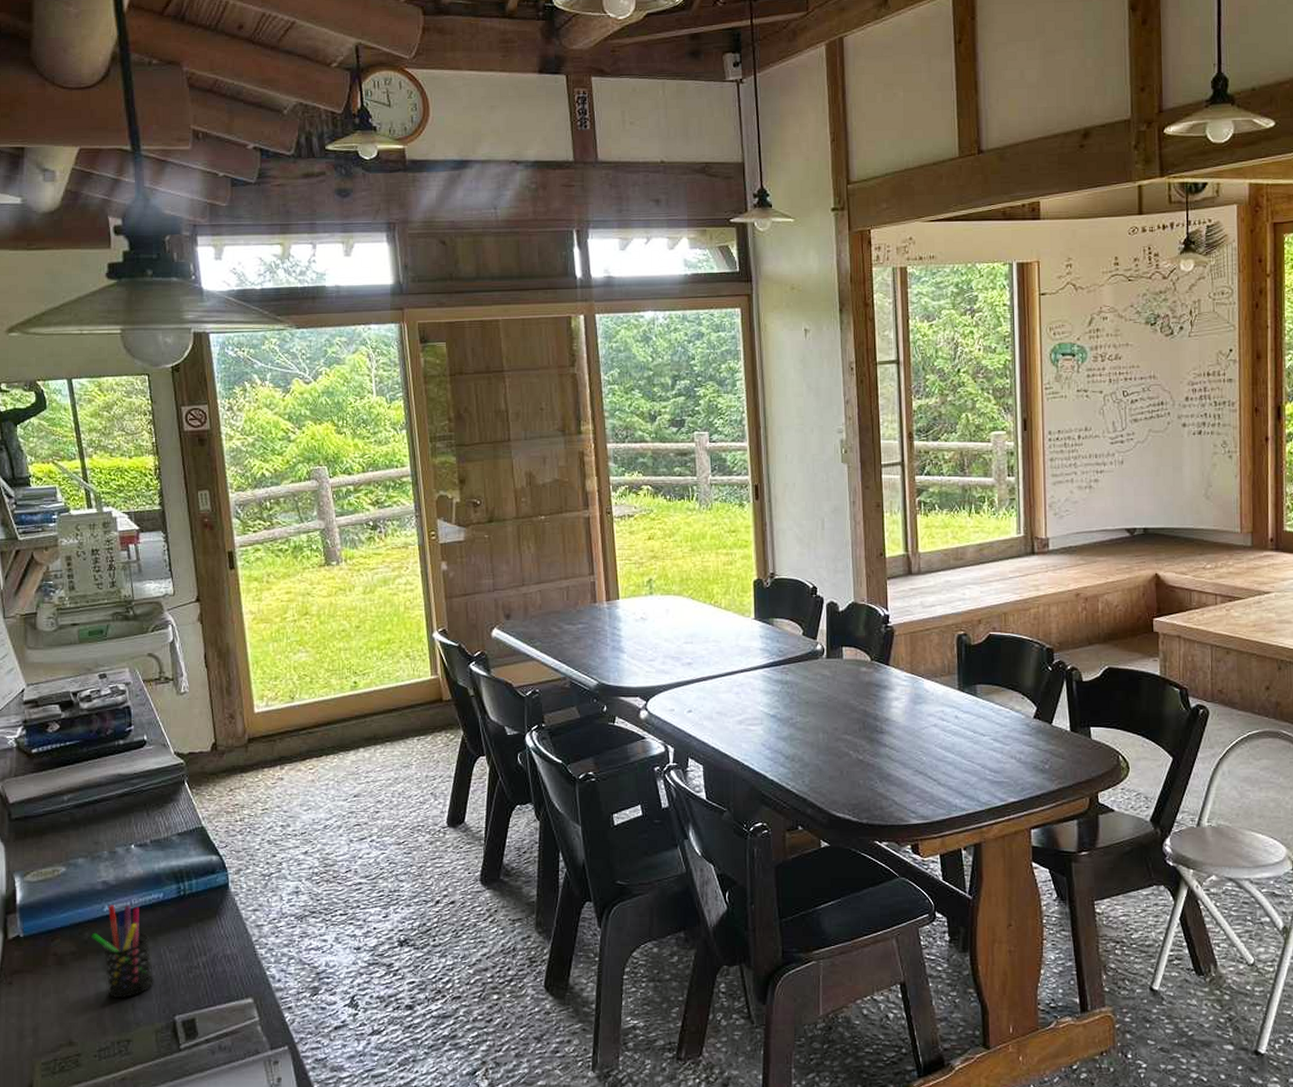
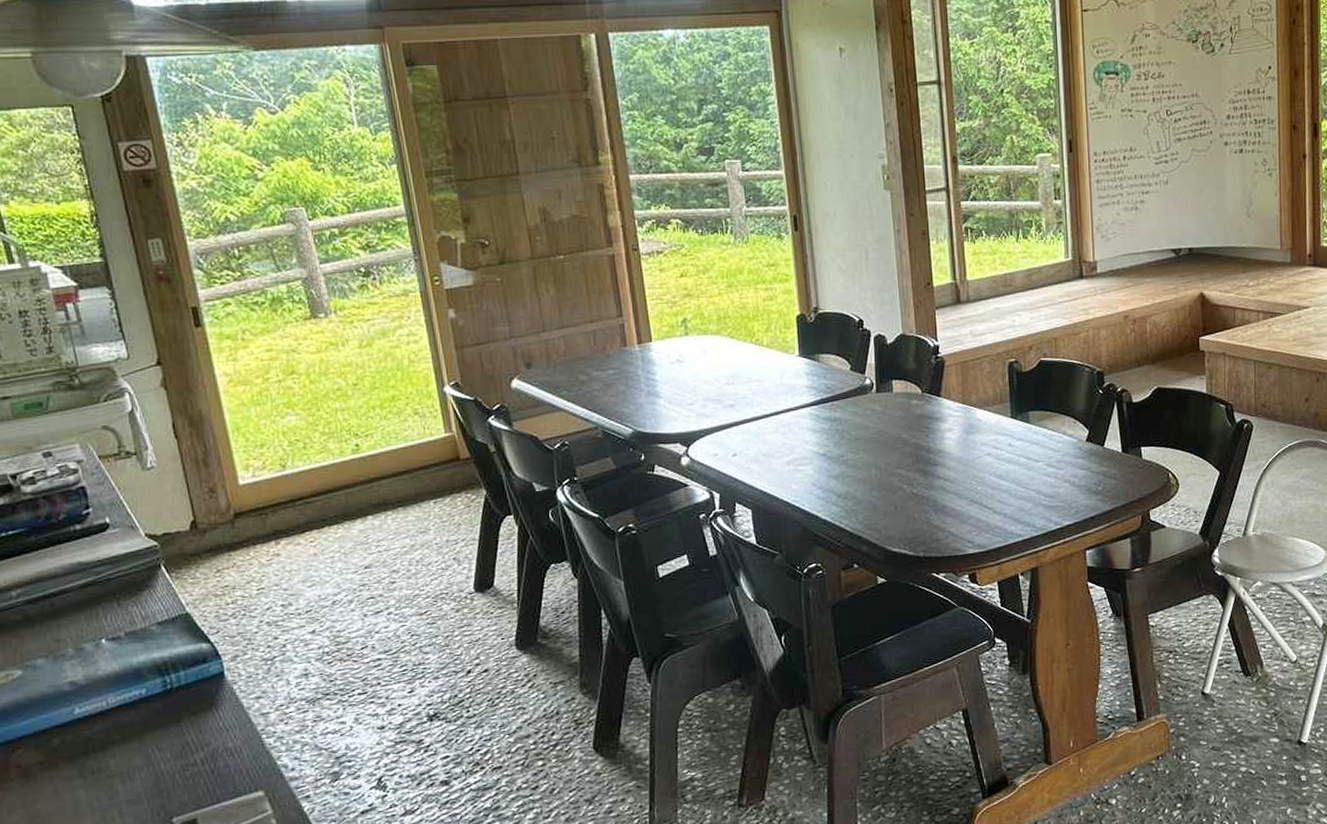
pen holder: present [91,905,154,998] -> none [61,704,144,806]

